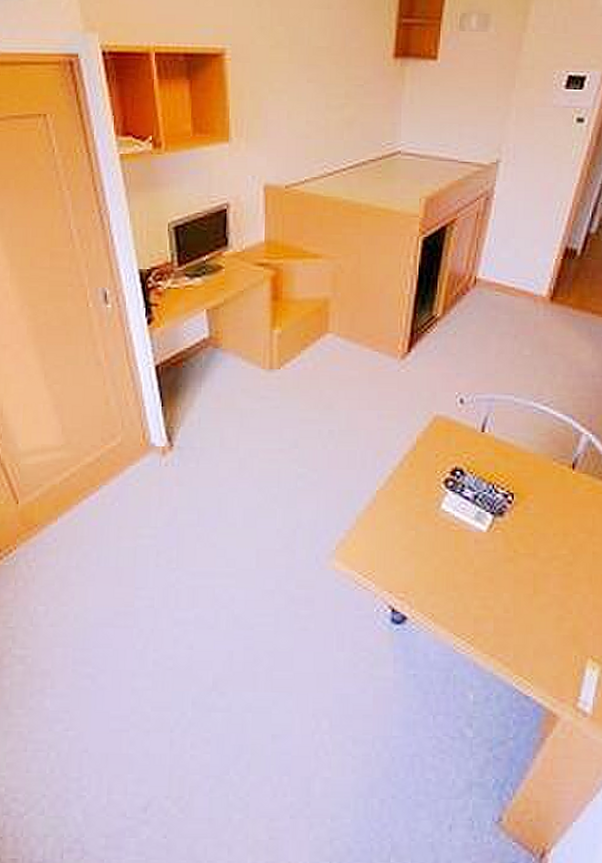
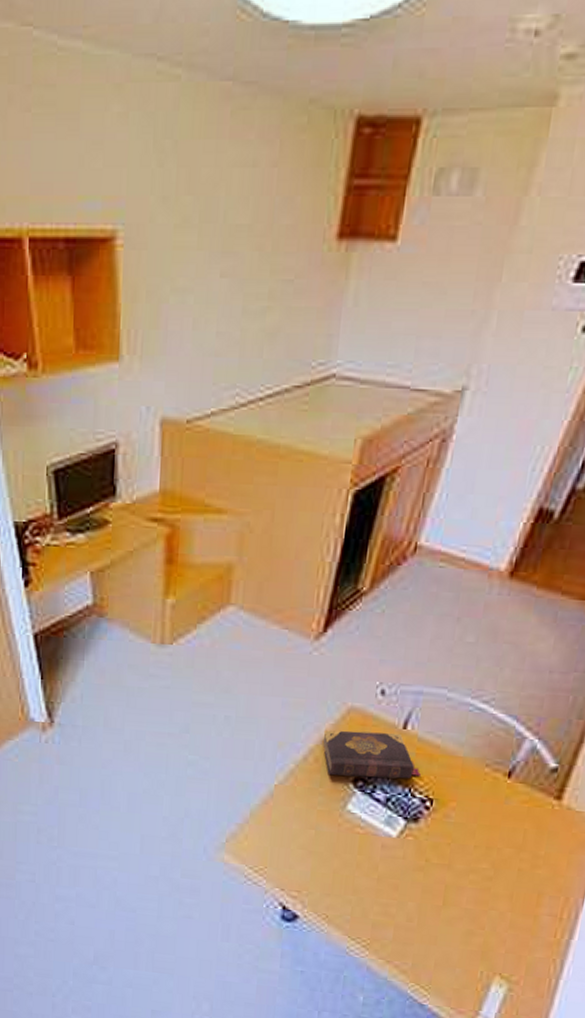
book: none [414,436,500,478] -> present [321,730,421,779]

